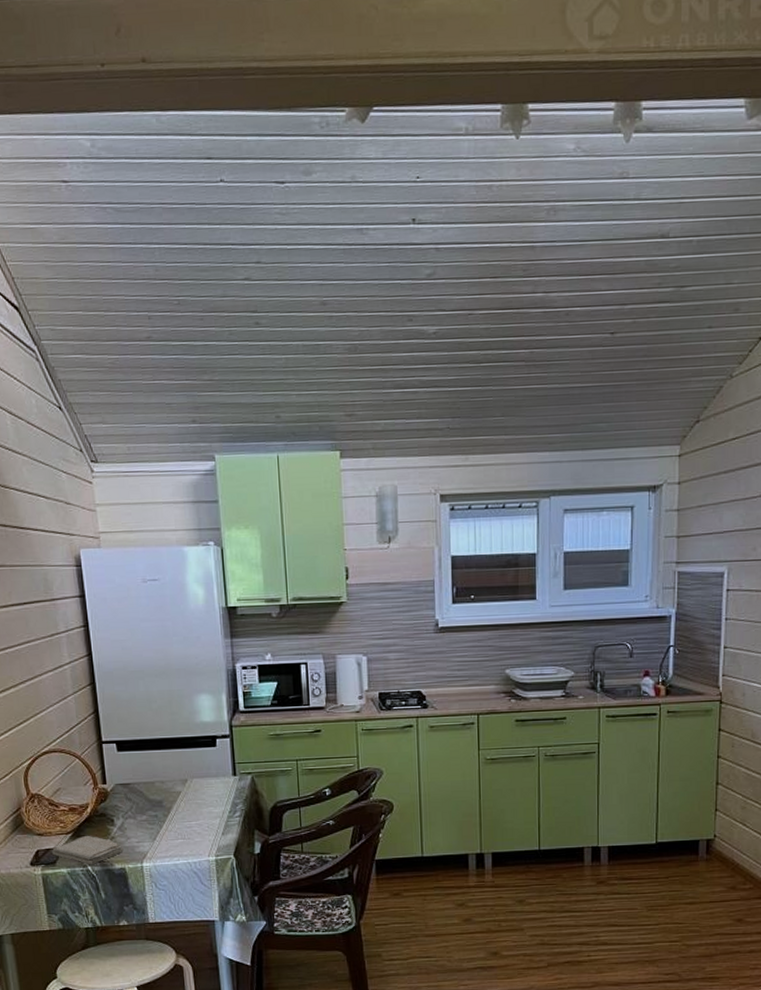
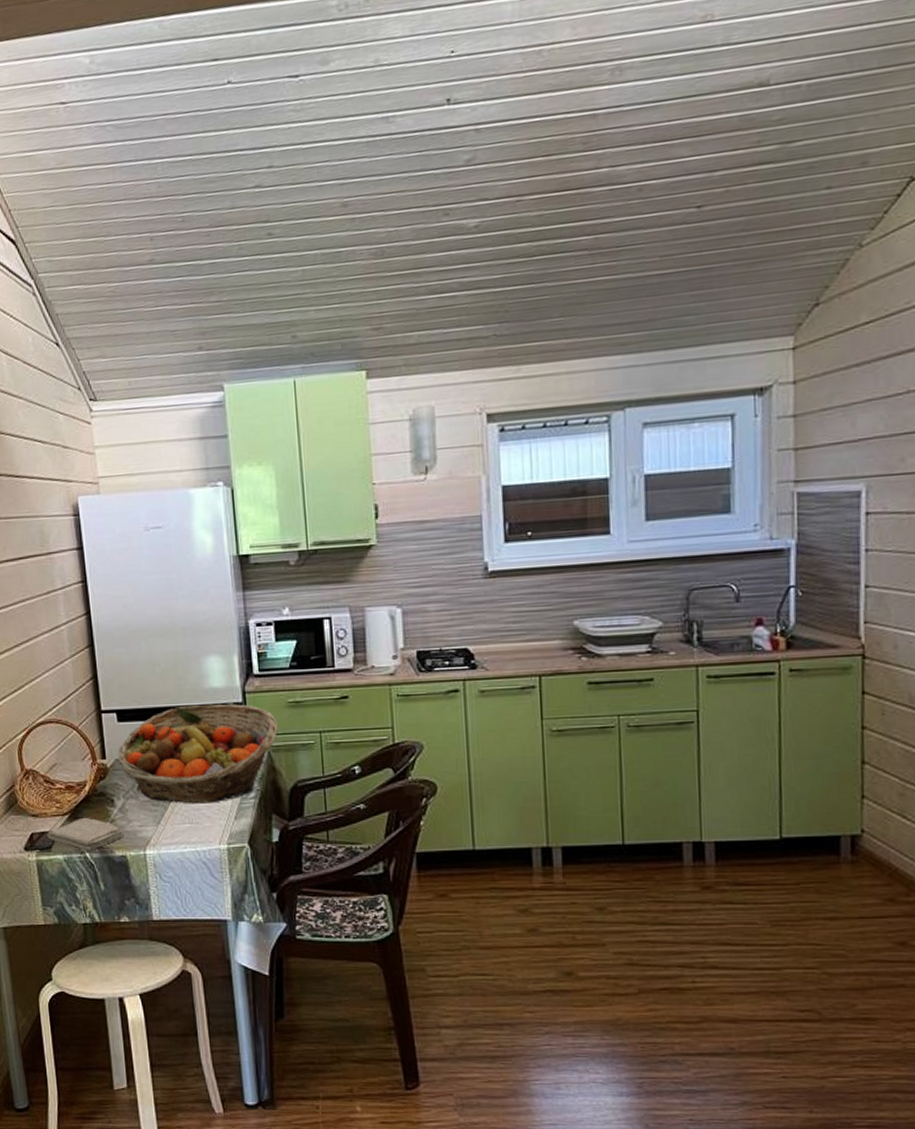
fruit basket: none [117,736,260,823] -> present [117,703,278,804]

